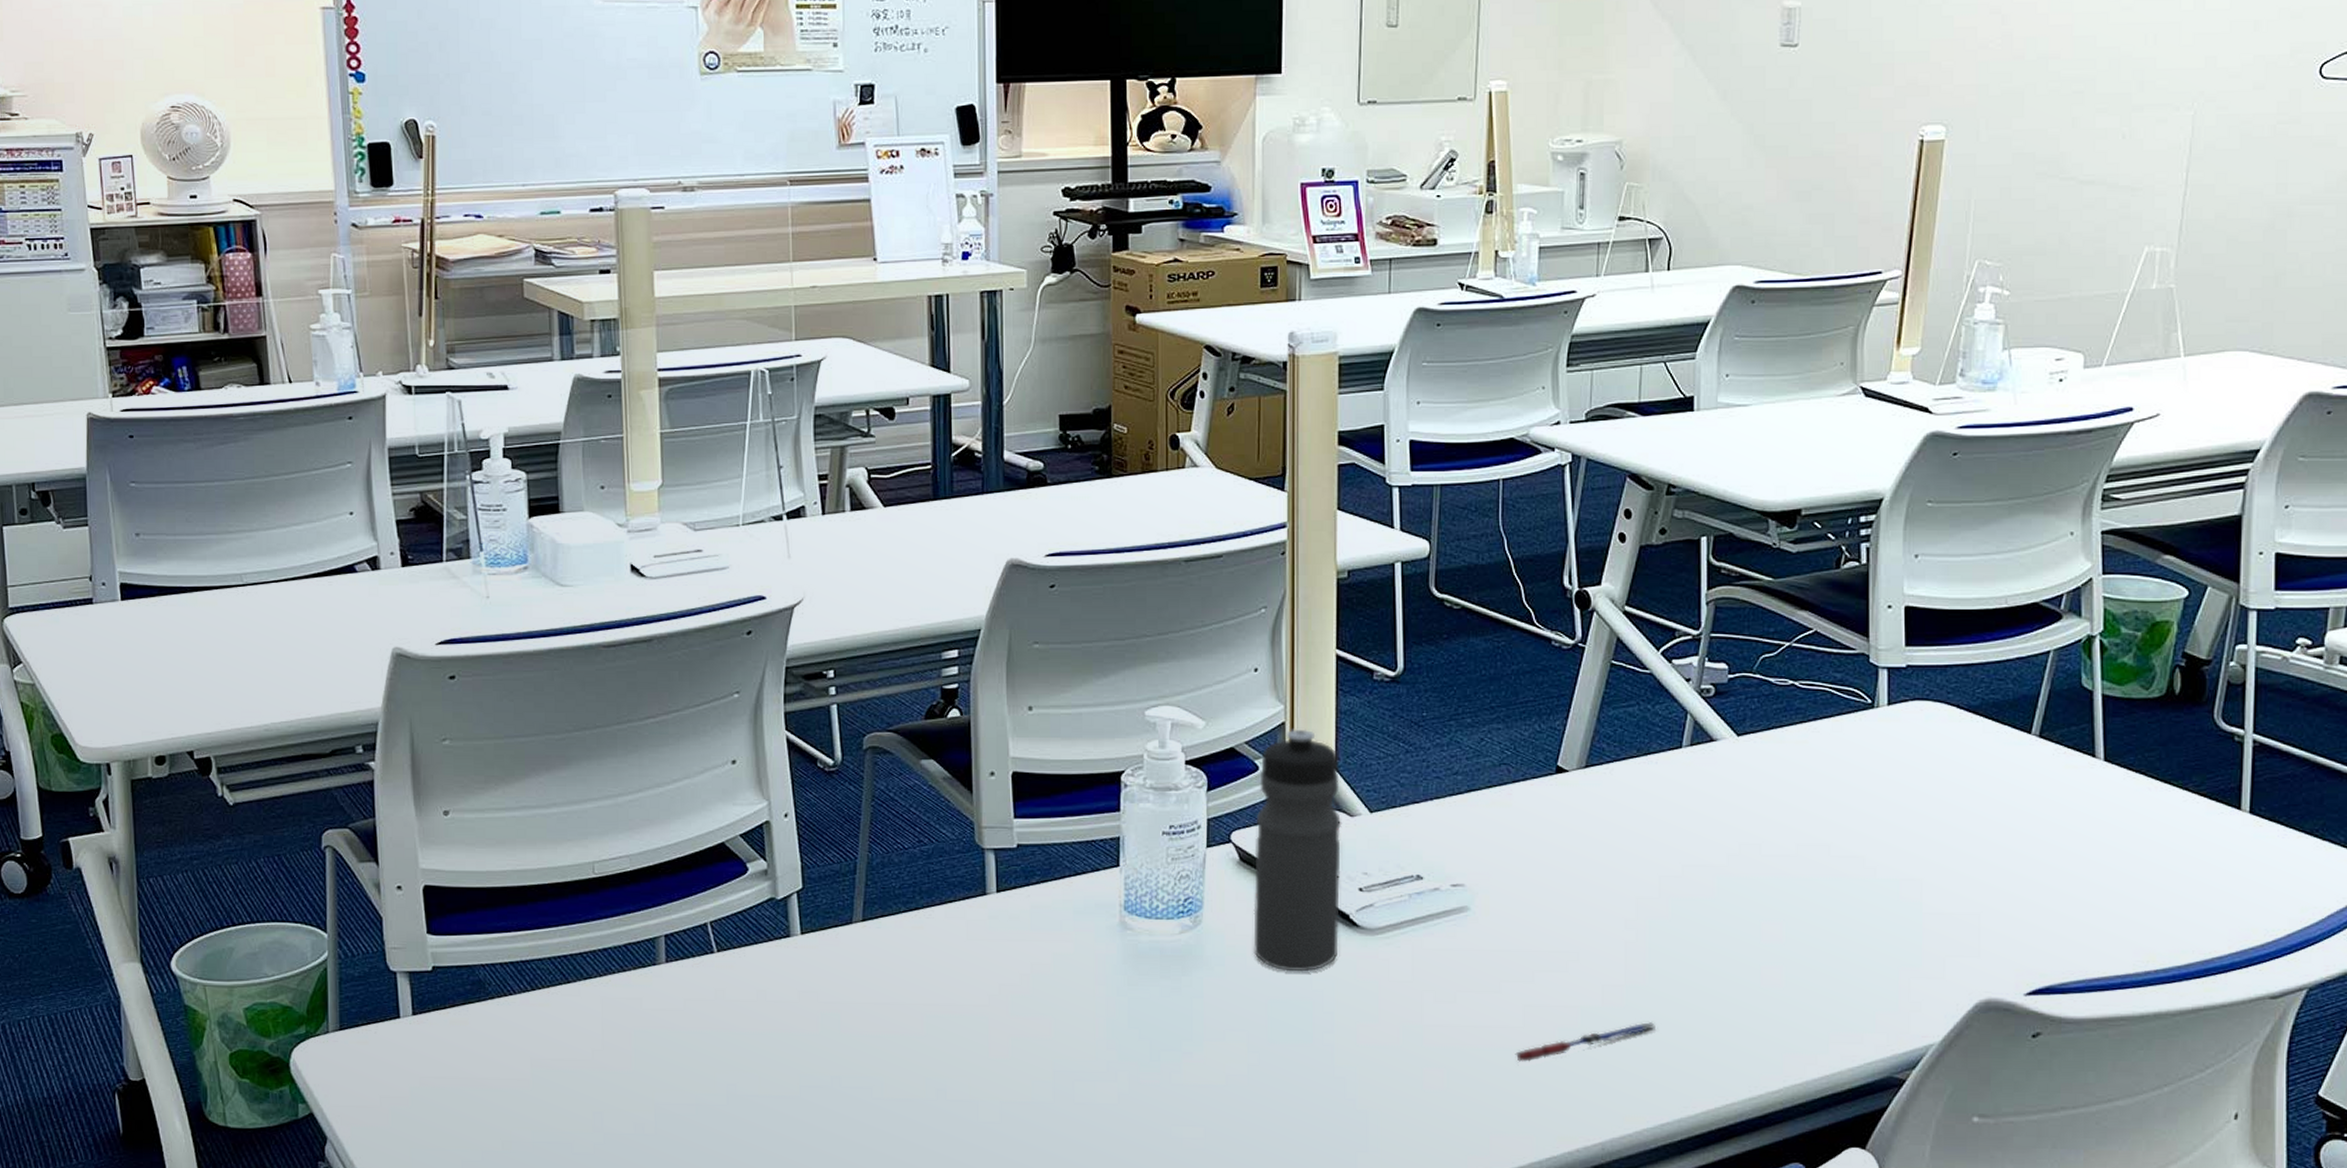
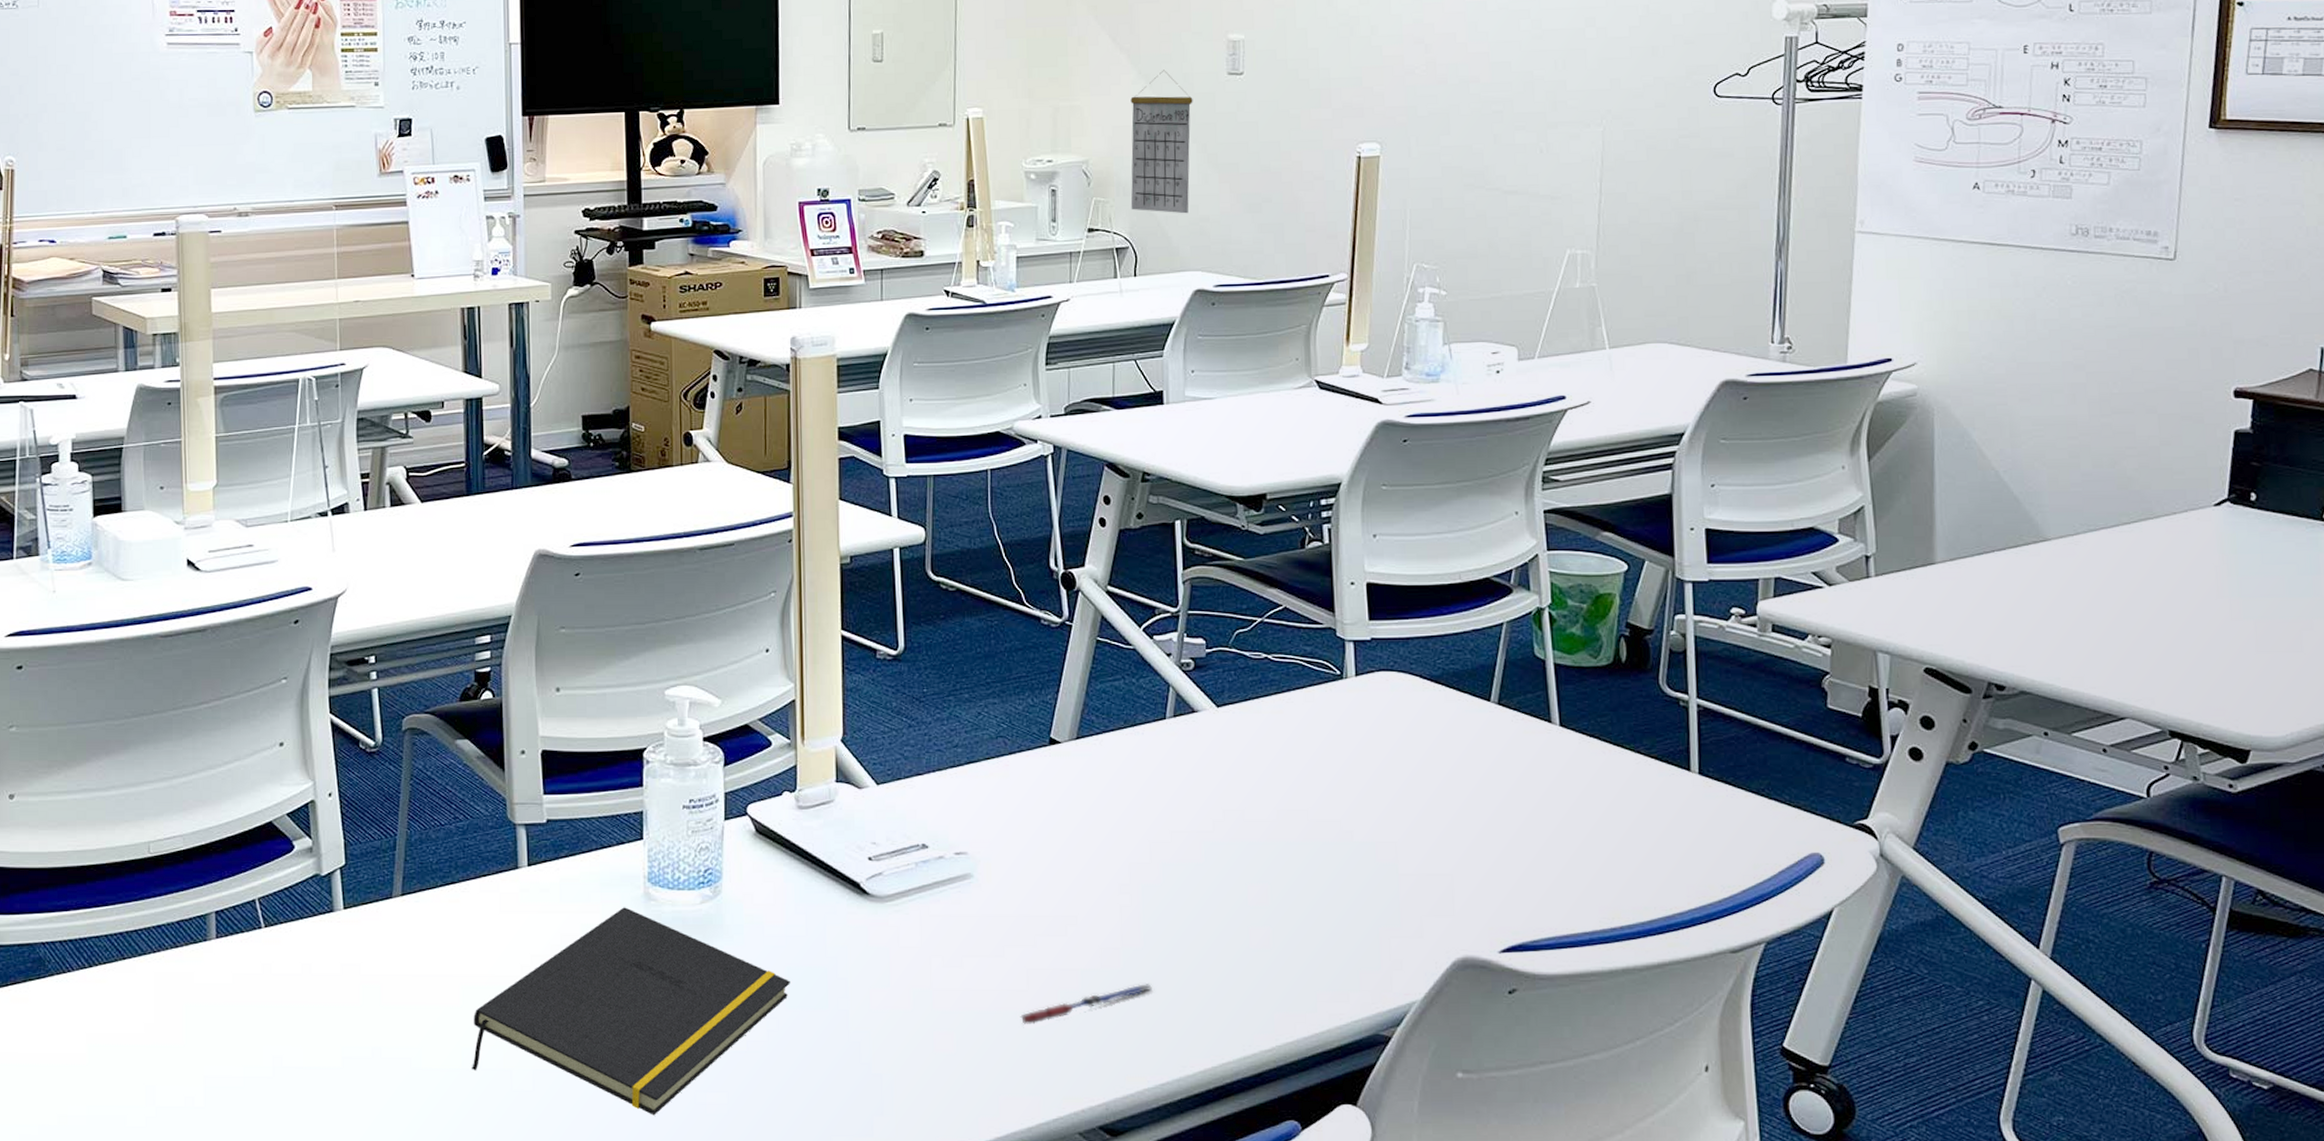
notepad: none [936,936,1273,1149] -> present [472,907,790,1116]
water bottle: present [1253,729,1342,972] -> none [769,706,851,939]
calendar: none [1667,40,1741,202] -> present [1130,70,1193,214]

